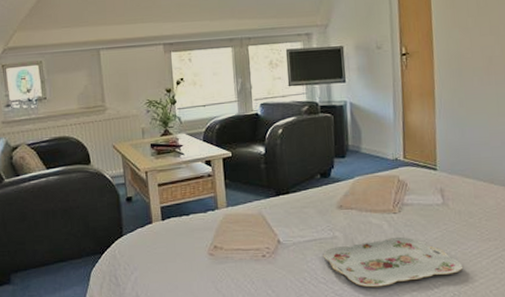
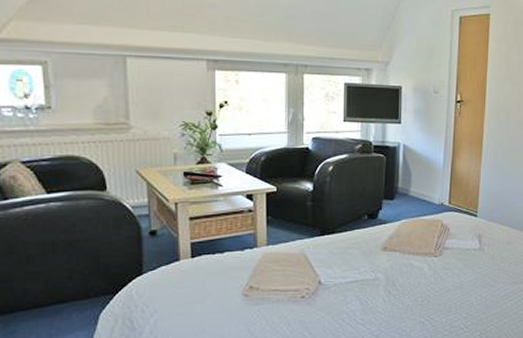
serving tray: present [323,236,464,288] -> none [363,279,491,328]

